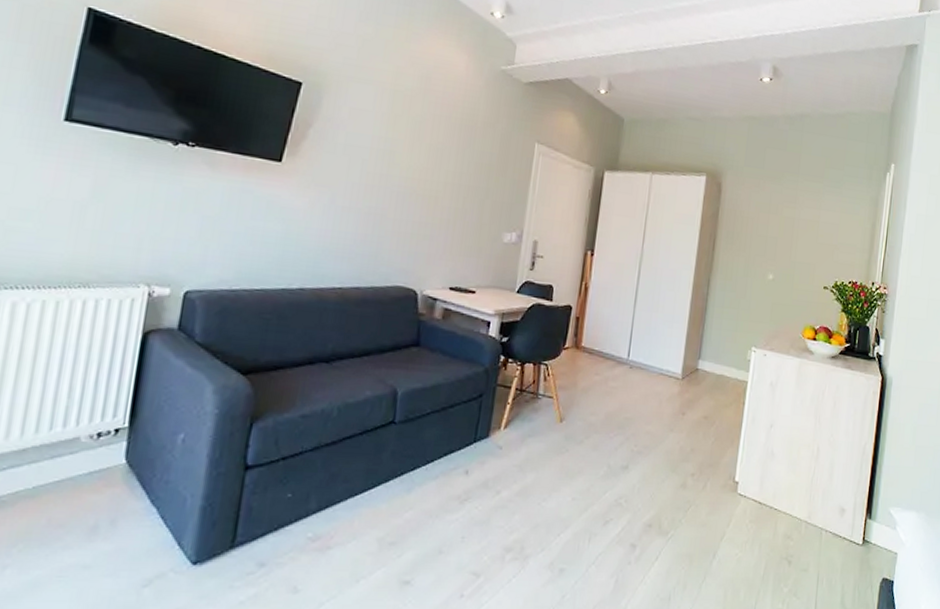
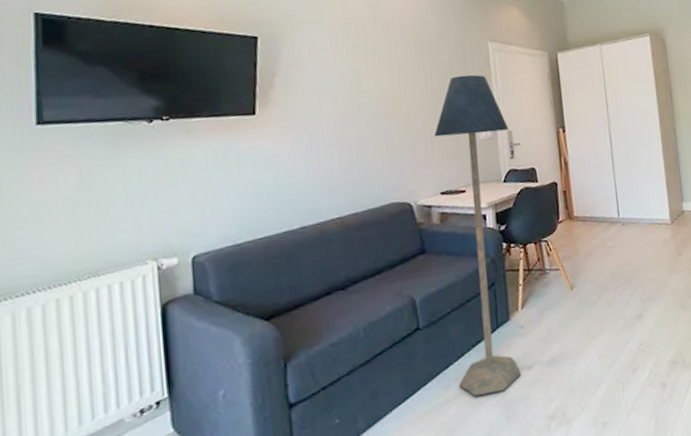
floor lamp: none [421,170,536,509] -> present [434,74,521,396]

